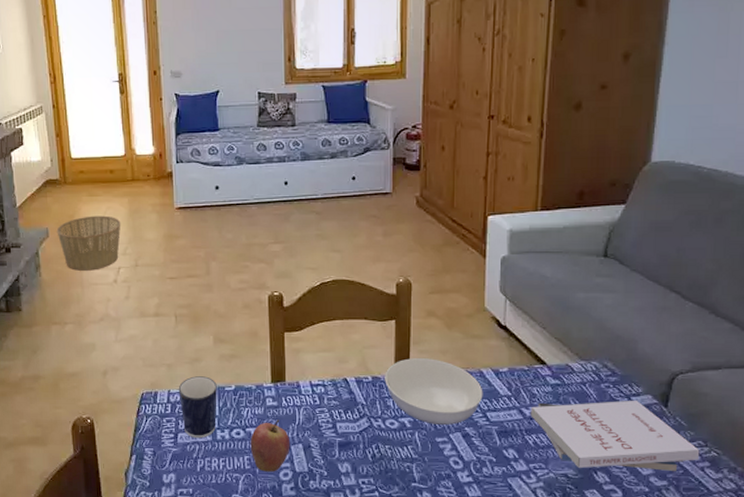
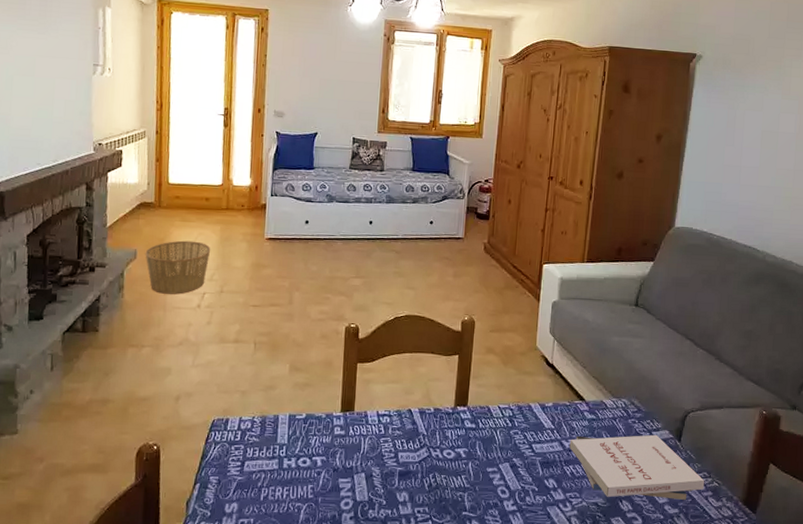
mug: present [178,376,217,439] -> none [250,404,289,467]
fruit: present [250,420,291,472] -> none [314,448,354,501]
bowl: present [385,358,483,426] -> none [445,391,531,456]

